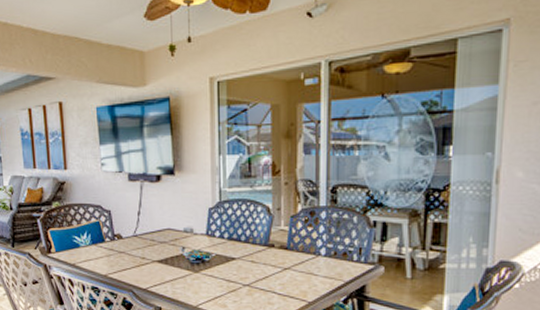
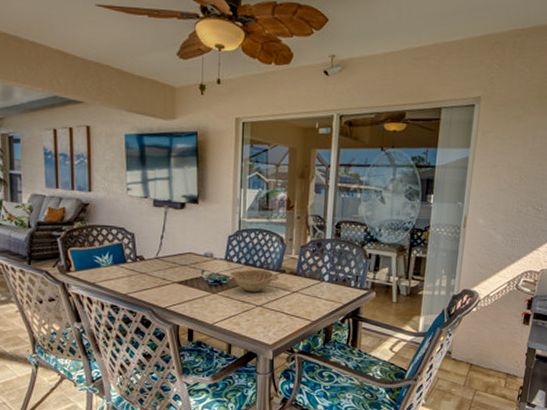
decorative bowl: none [212,245,269,270] -> present [230,269,280,293]

